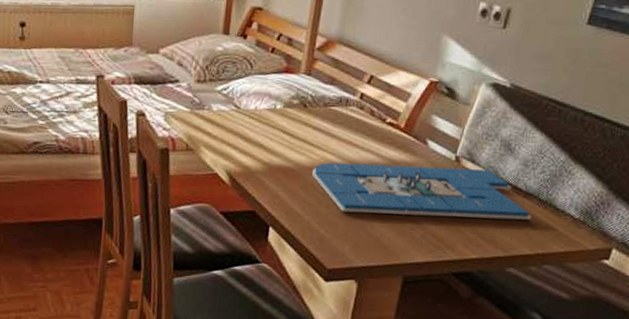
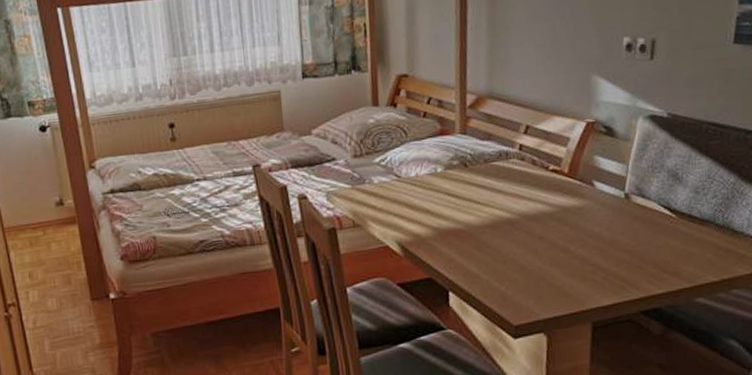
board game: present [312,162,532,220] -> none [483,202,712,266]

